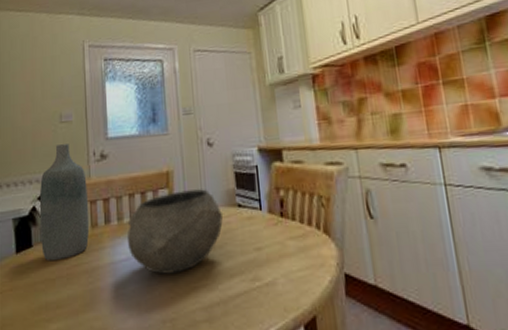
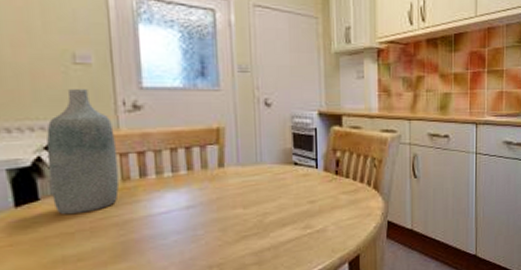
bowl: present [126,189,224,274] -> none [167,147,279,225]

